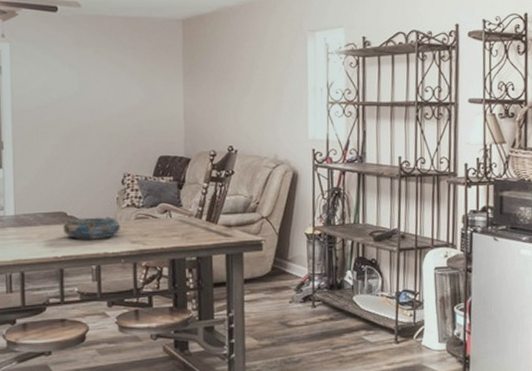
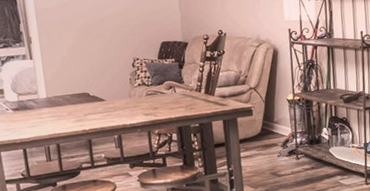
decorative bowl: present [63,216,120,240] -> none [87,94,135,115]

